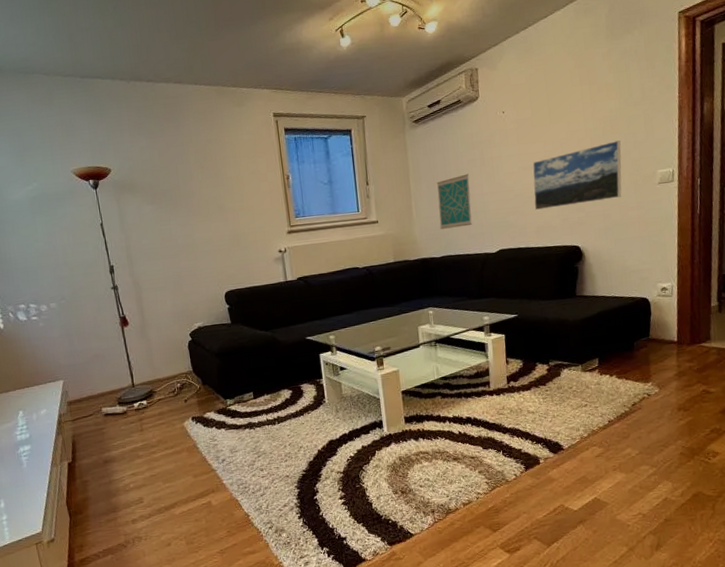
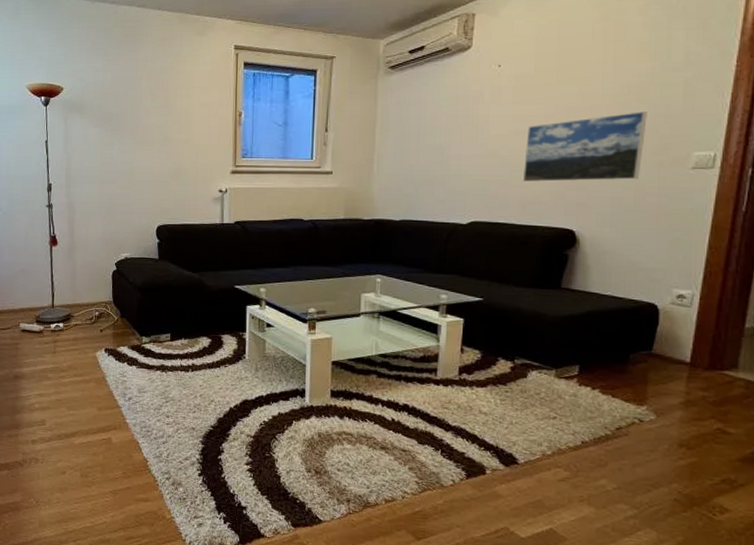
wall art: present [436,174,472,229] -> none [403,131,447,190]

